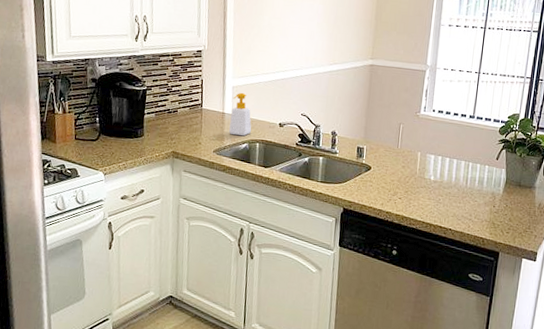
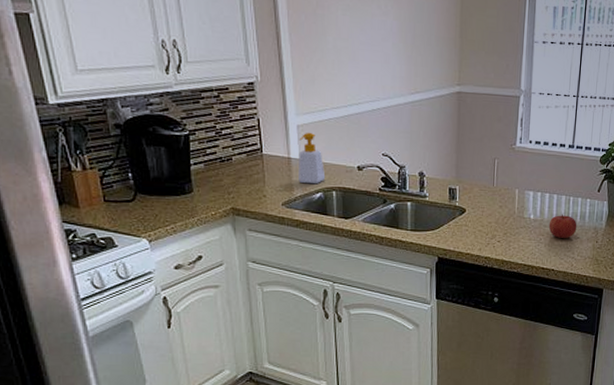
fruit: none [447,178,475,201] -> present [548,214,577,238]

